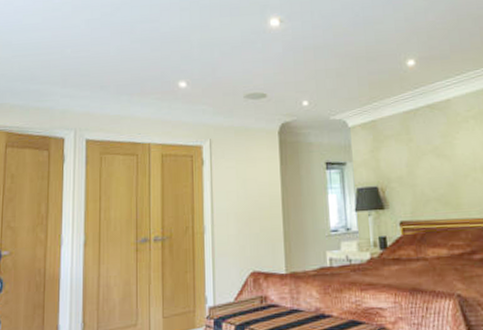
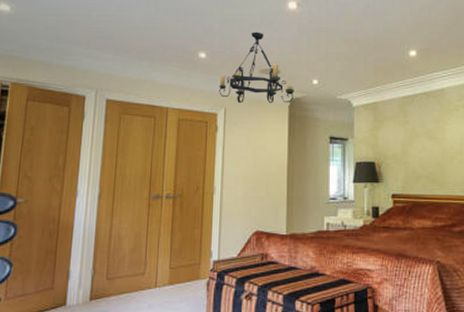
chandelier: none [202,54,284,133] -> present [219,32,294,103]

